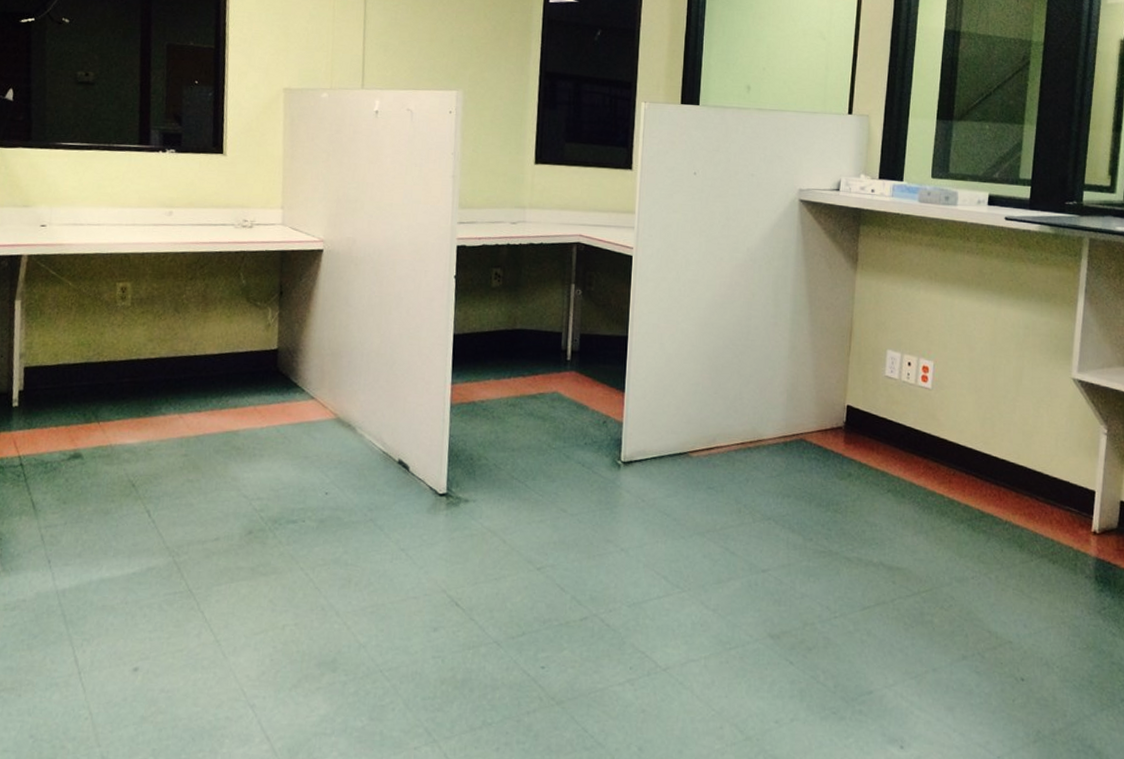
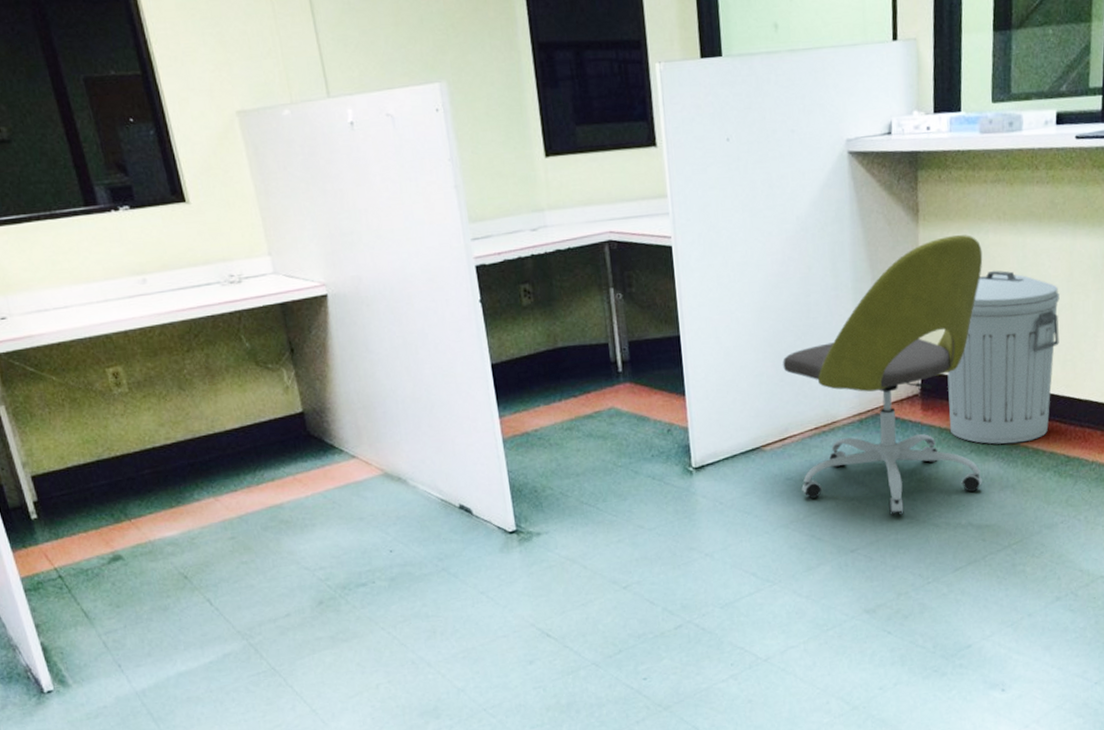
office chair: none [718,286,913,543] -> present [783,235,983,516]
trash can: none [869,323,983,491] -> present [947,270,1060,444]

